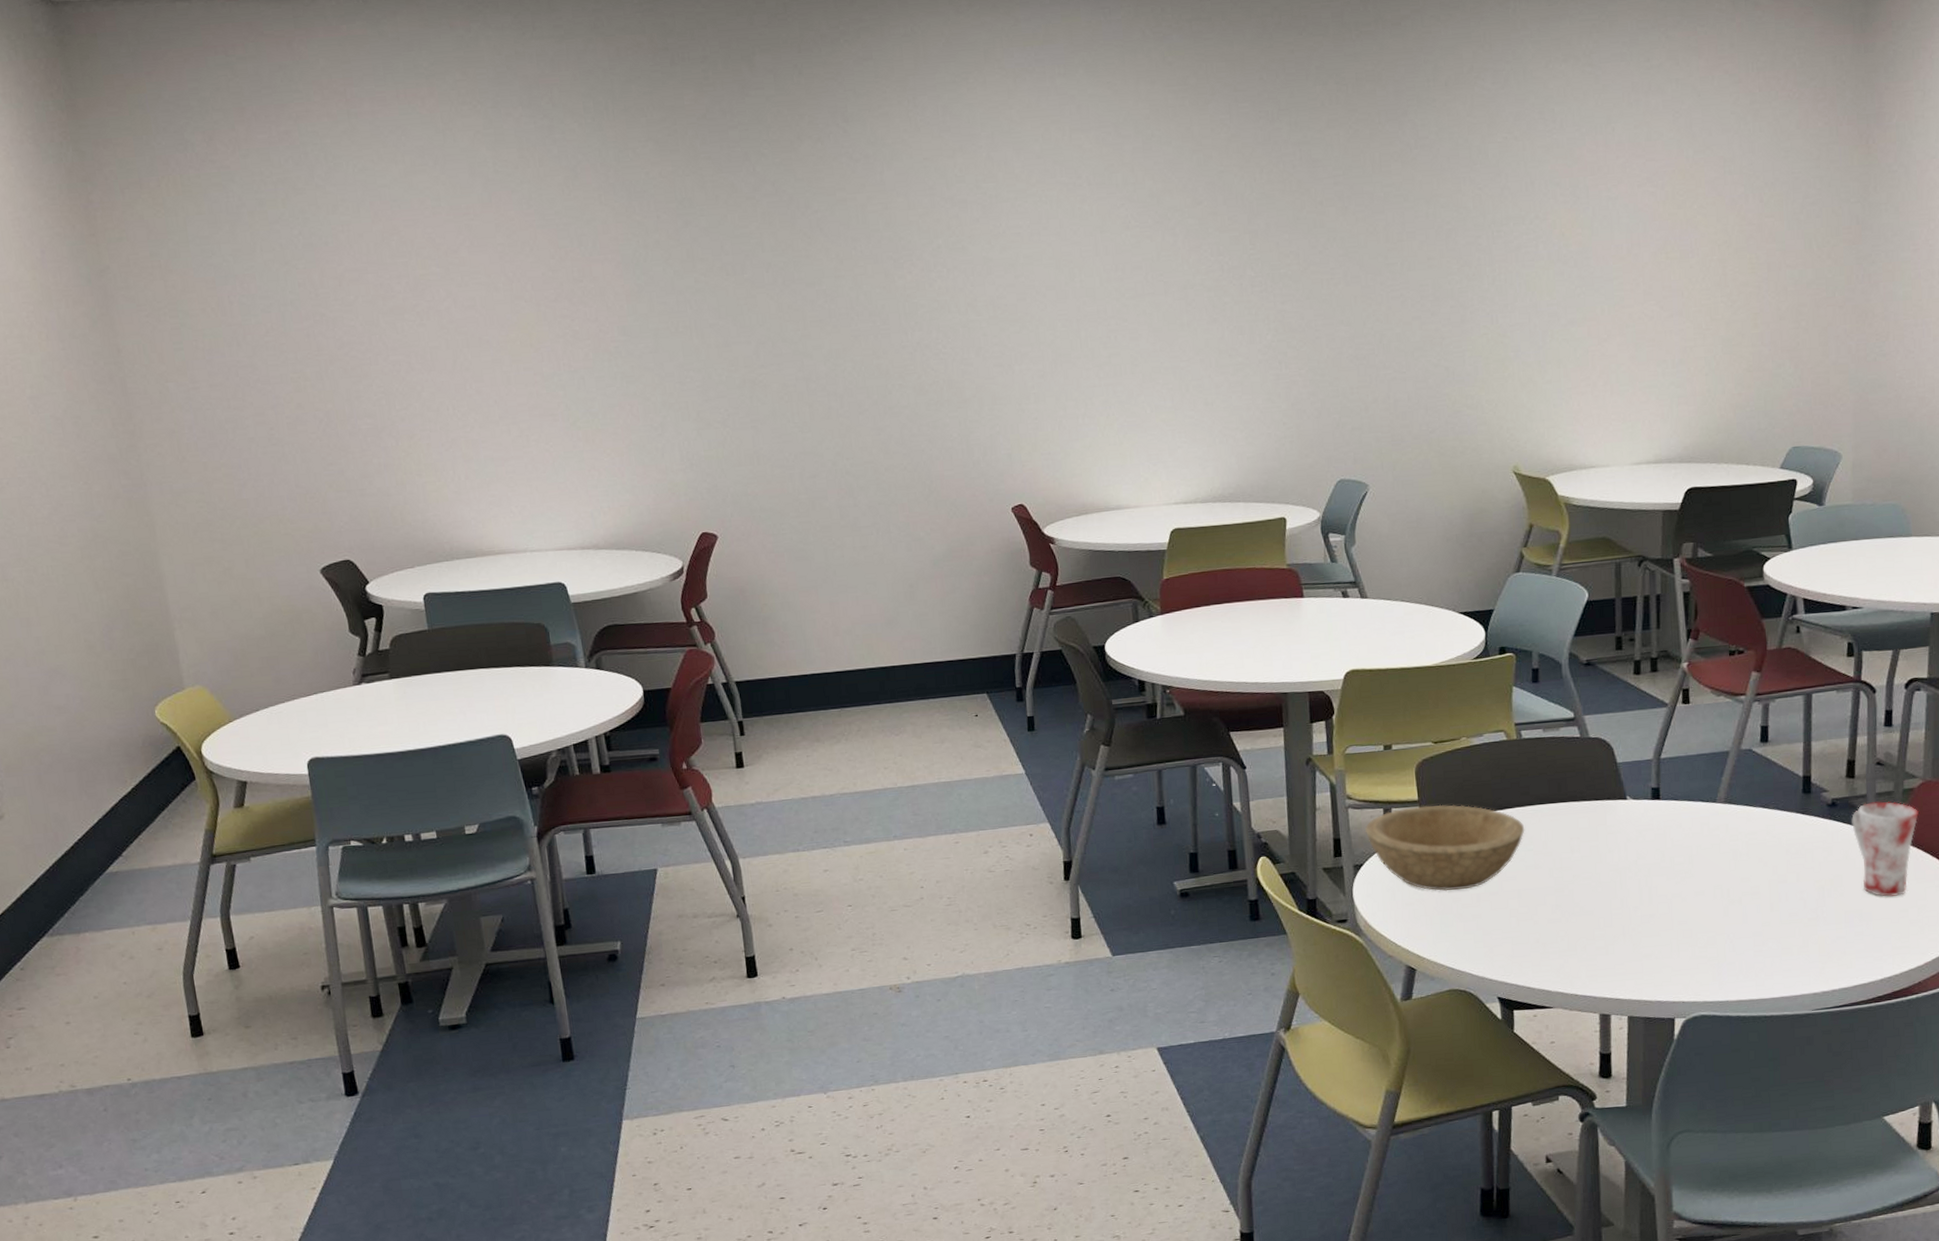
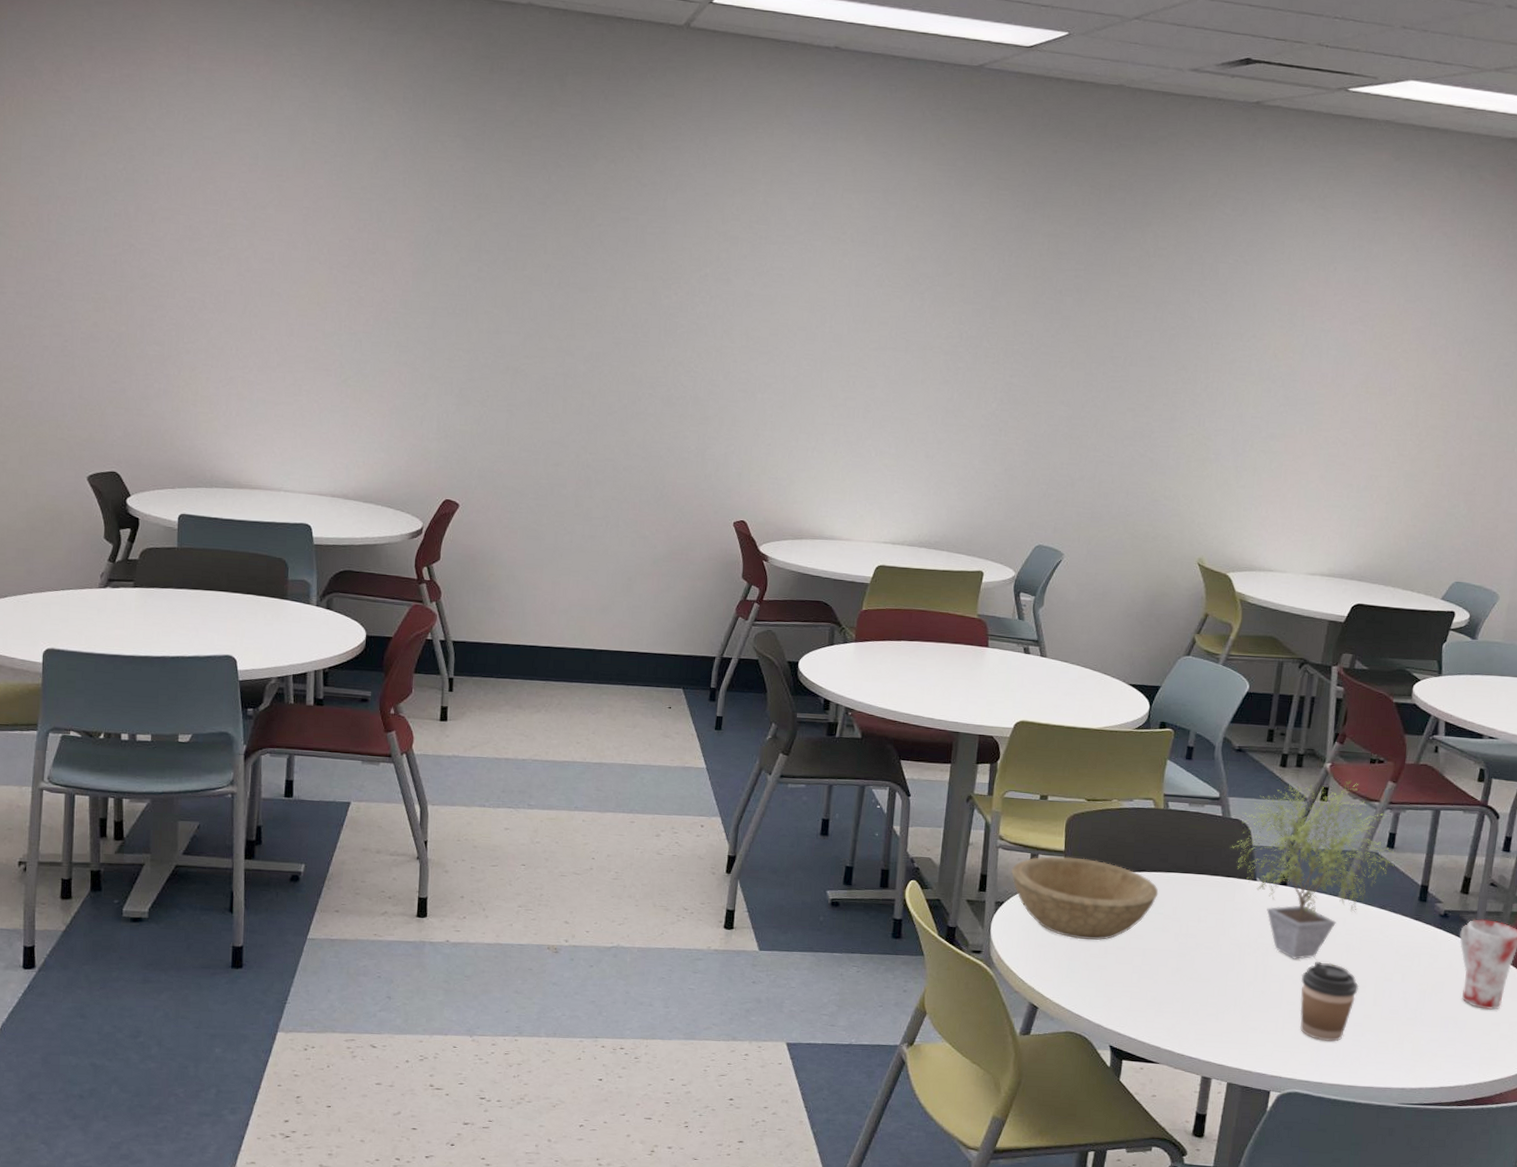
potted plant: none [1595,677,1771,876] -> present [1232,780,1394,959]
coffee cup: none [1689,873,1753,957] -> present [1299,962,1360,1042]

